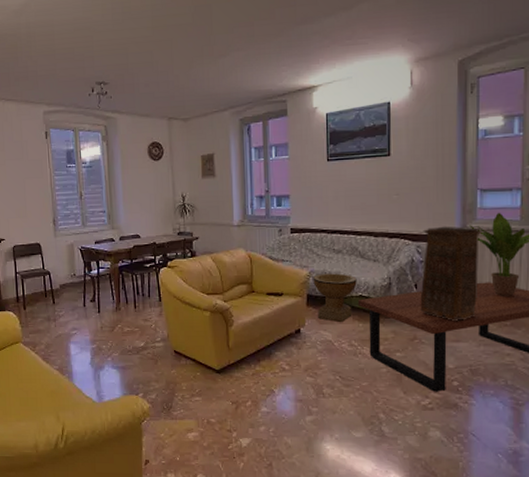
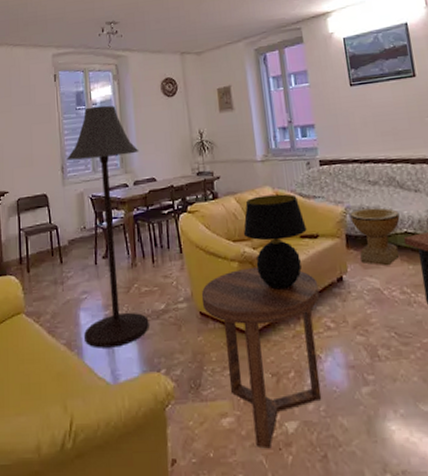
floor lamp: none [58,165,130,374] -> present [67,105,149,349]
side table: none [176,317,279,457] -> present [201,267,322,449]
table lamp: none [216,256,273,336] -> present [243,194,307,290]

